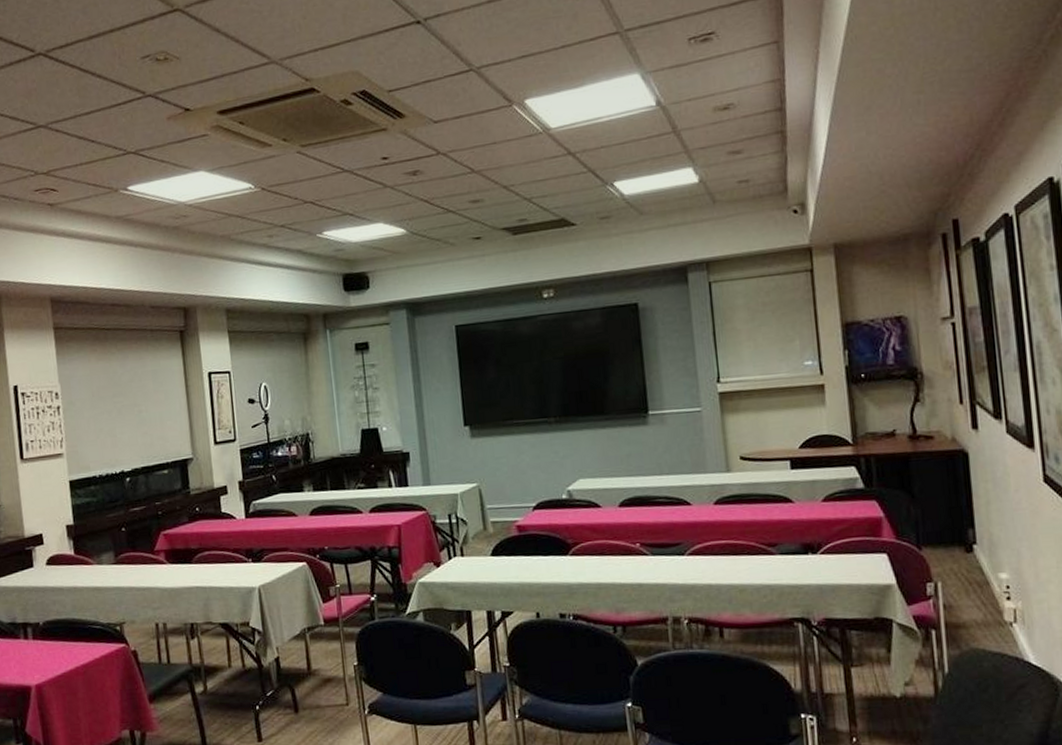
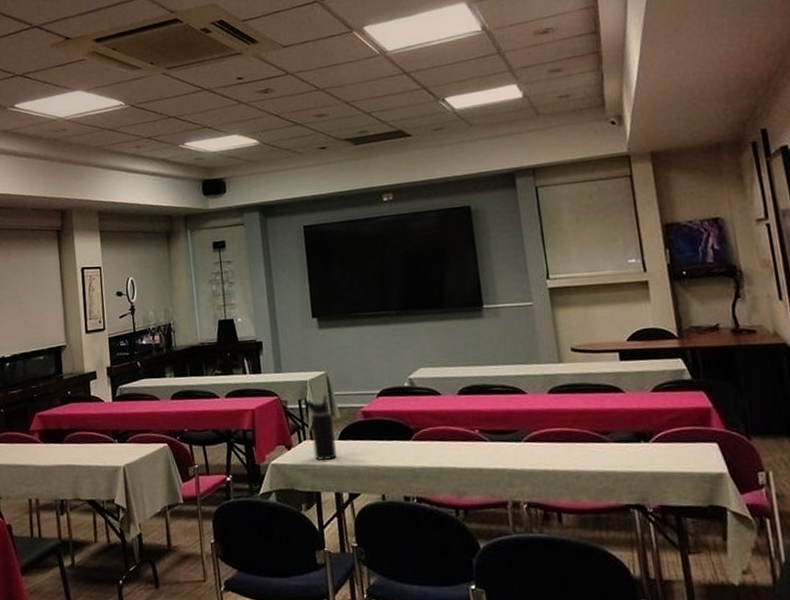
water bottle: none [452,508,489,578] -> present [302,394,337,460]

